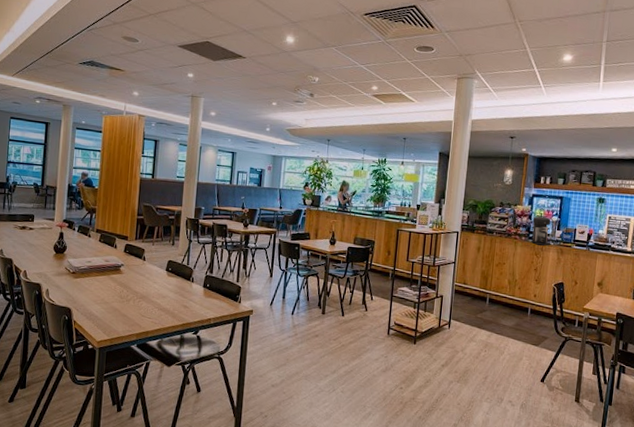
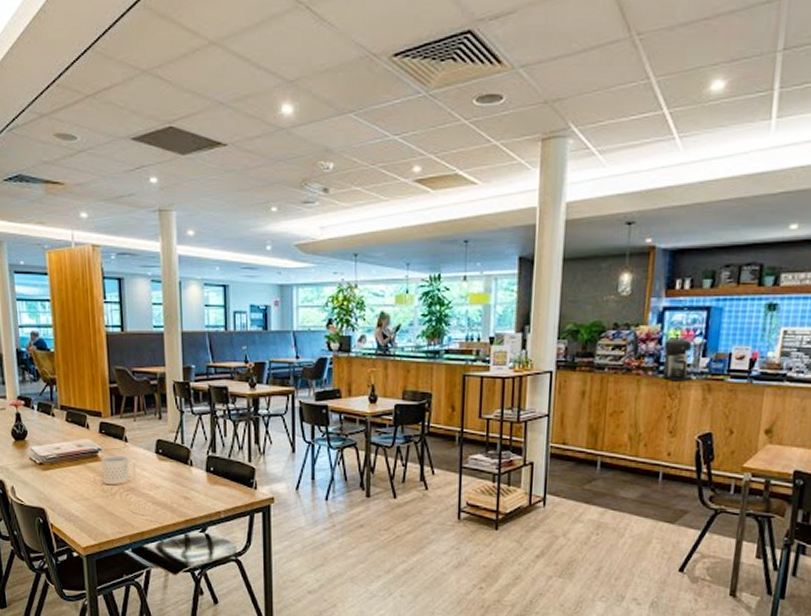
mug: none [121,270,149,294] -> present [101,455,135,486]

